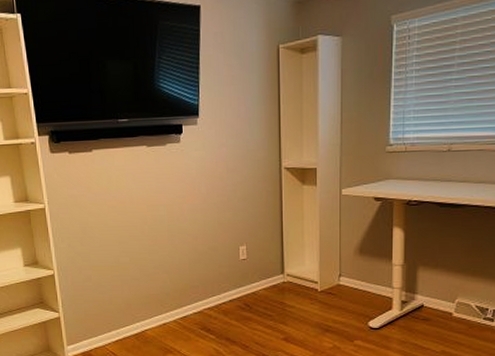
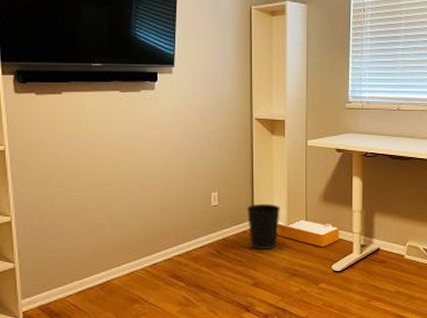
wastebasket: none [276,256,312,304] -> present [246,203,280,250]
storage bin: none [308,270,377,303] -> present [277,216,340,248]

